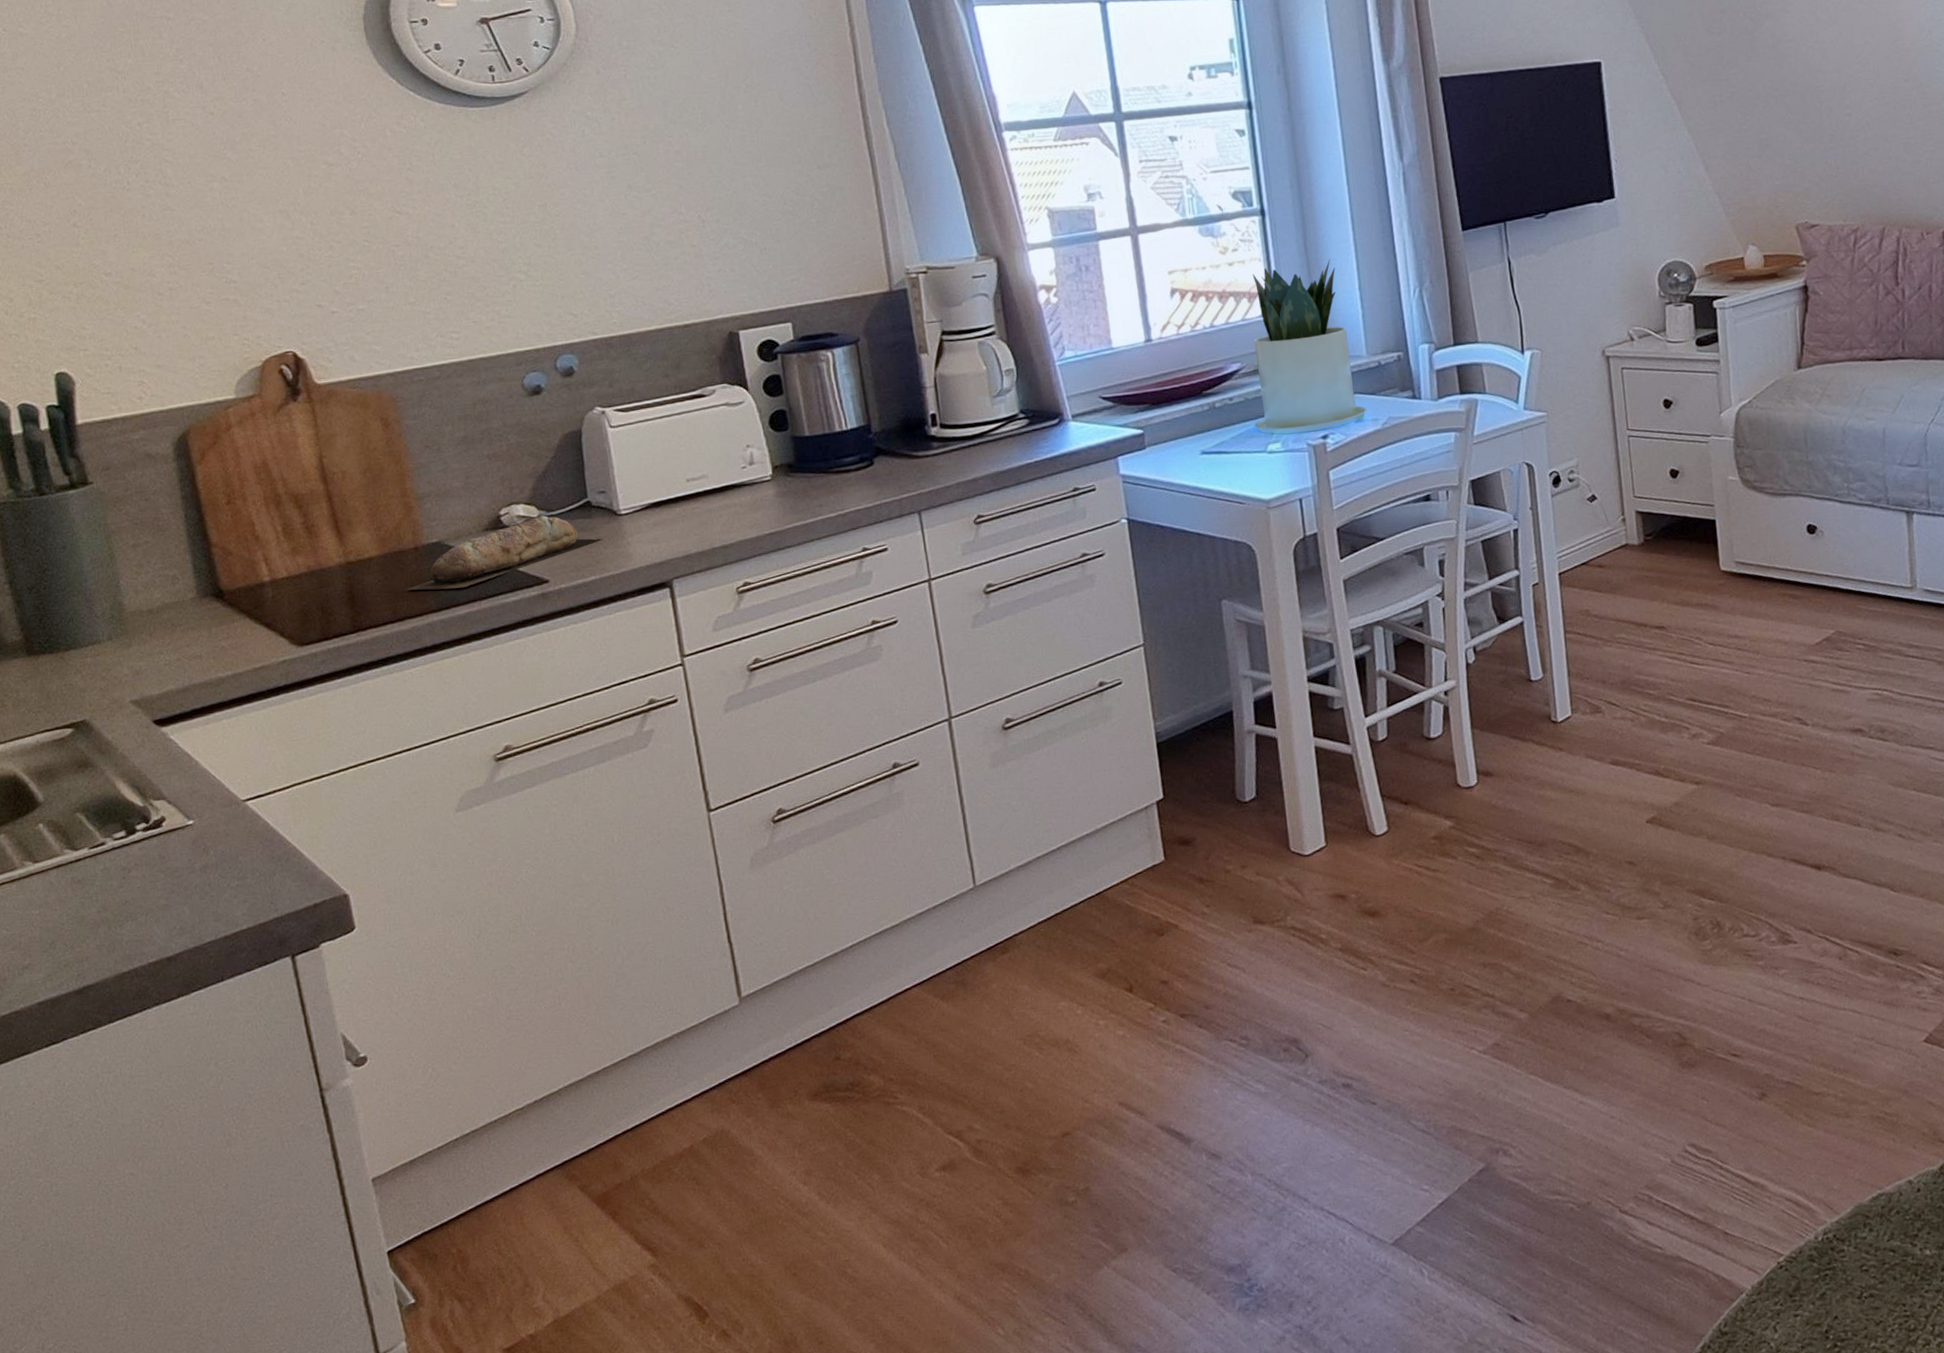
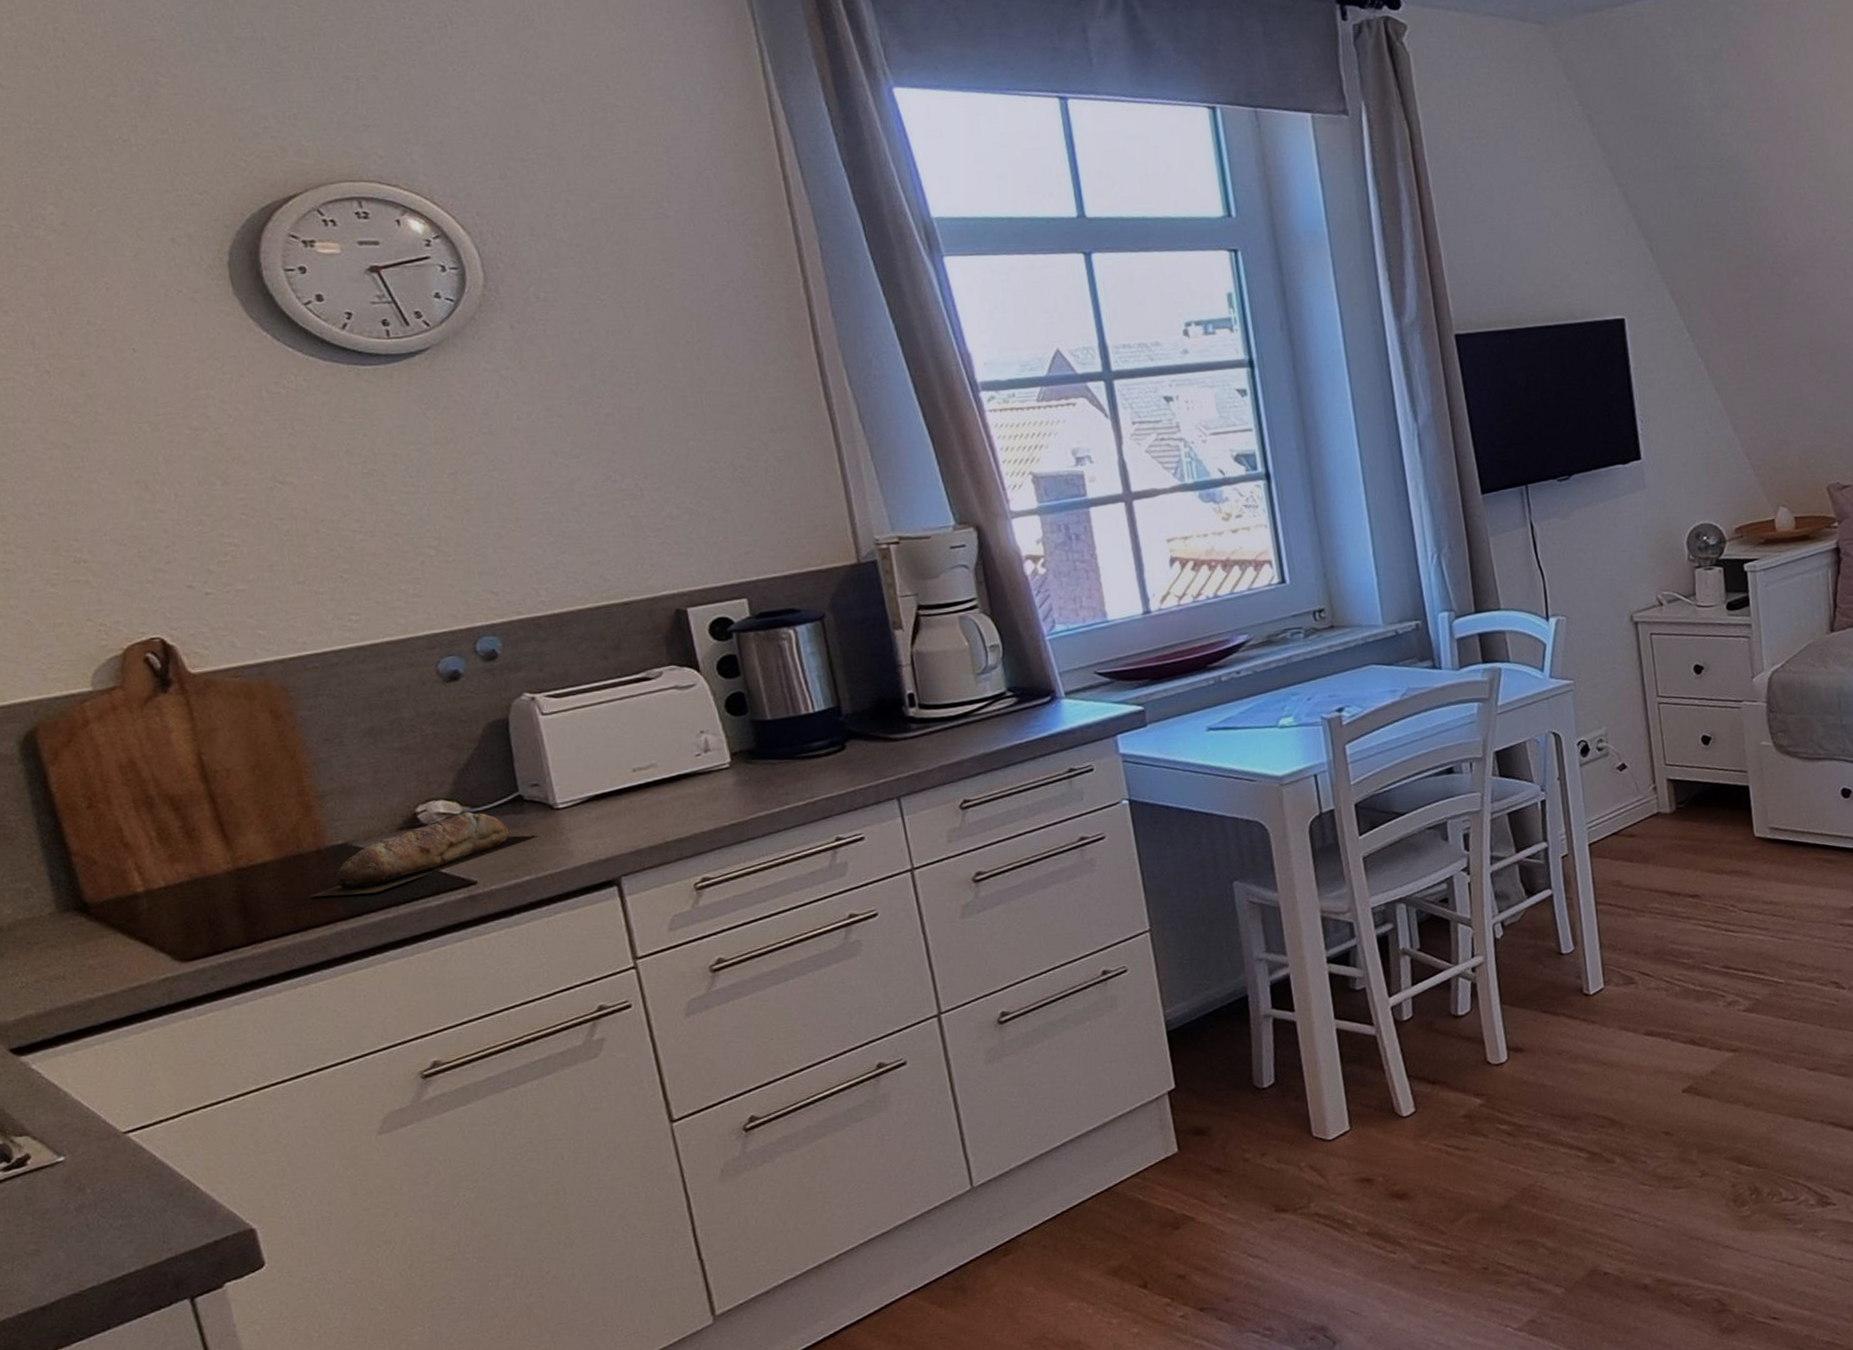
planter: present [1252,259,1367,435] -> none [1258,525,1385,709]

